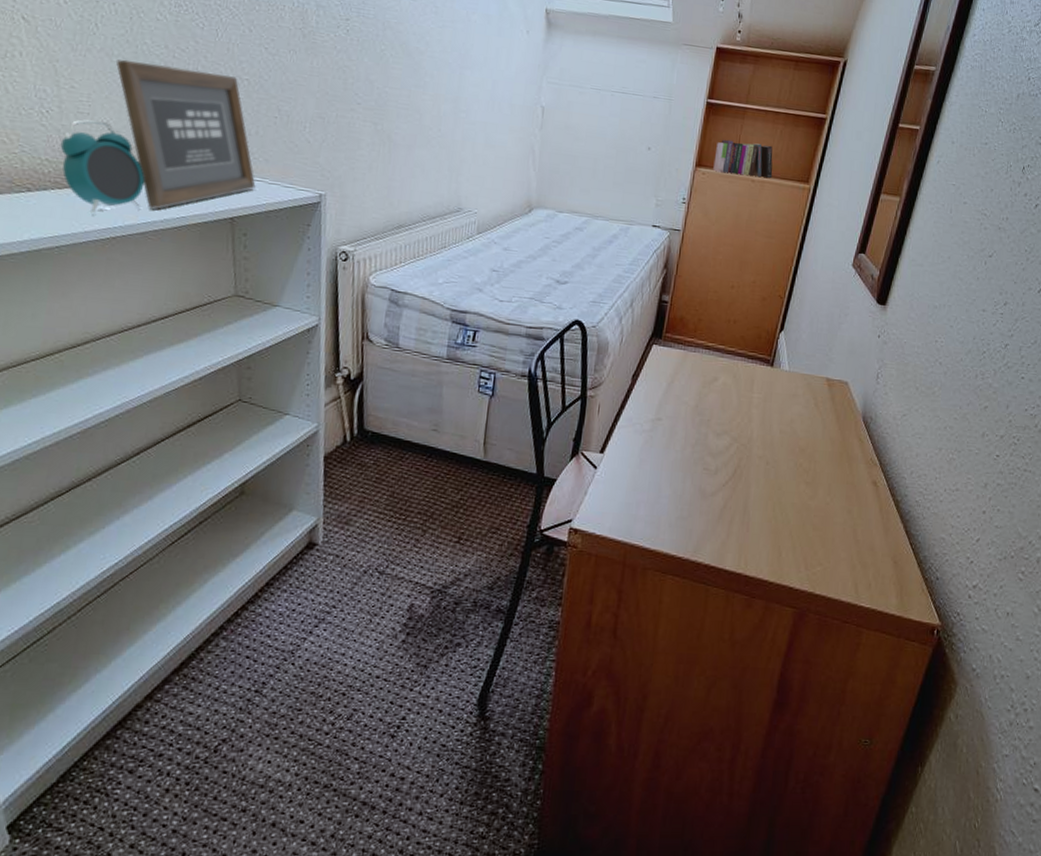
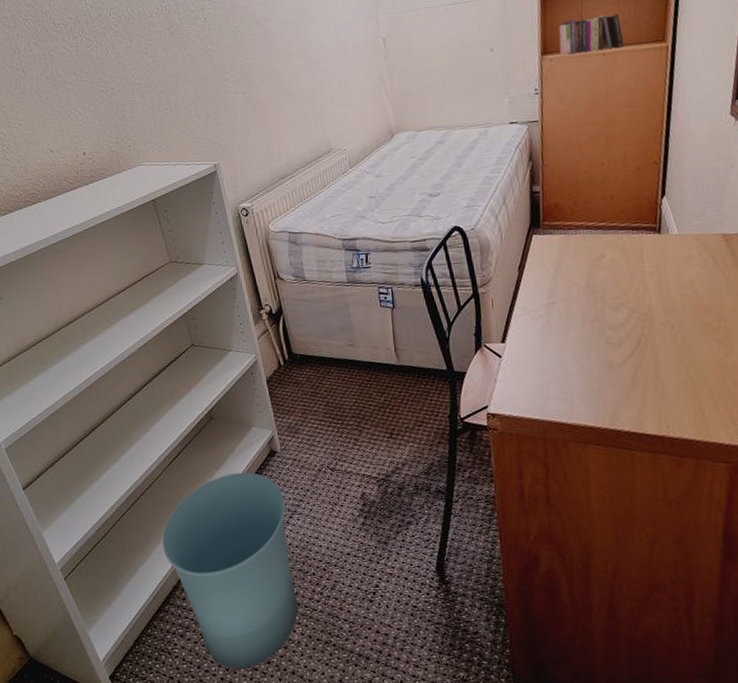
alarm clock: present [60,119,145,215] -> none [22,146,88,221]
picture frame: present [115,59,256,210] -> none [43,84,165,207]
waste bin: none [133,564,314,818] -> present [162,472,298,669]

